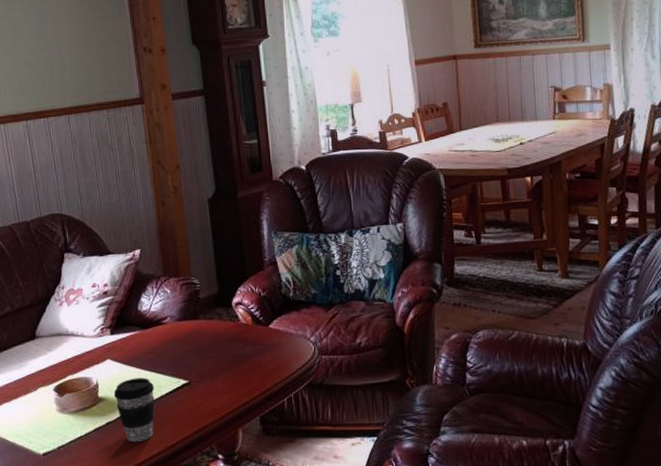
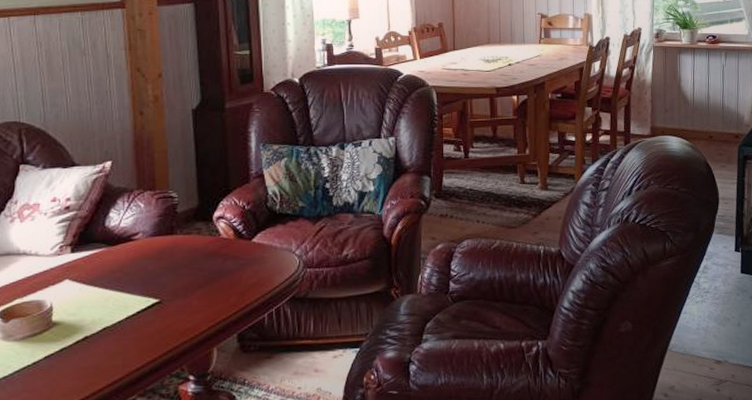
coffee cup: present [113,378,155,443] -> none [71,298,120,369]

